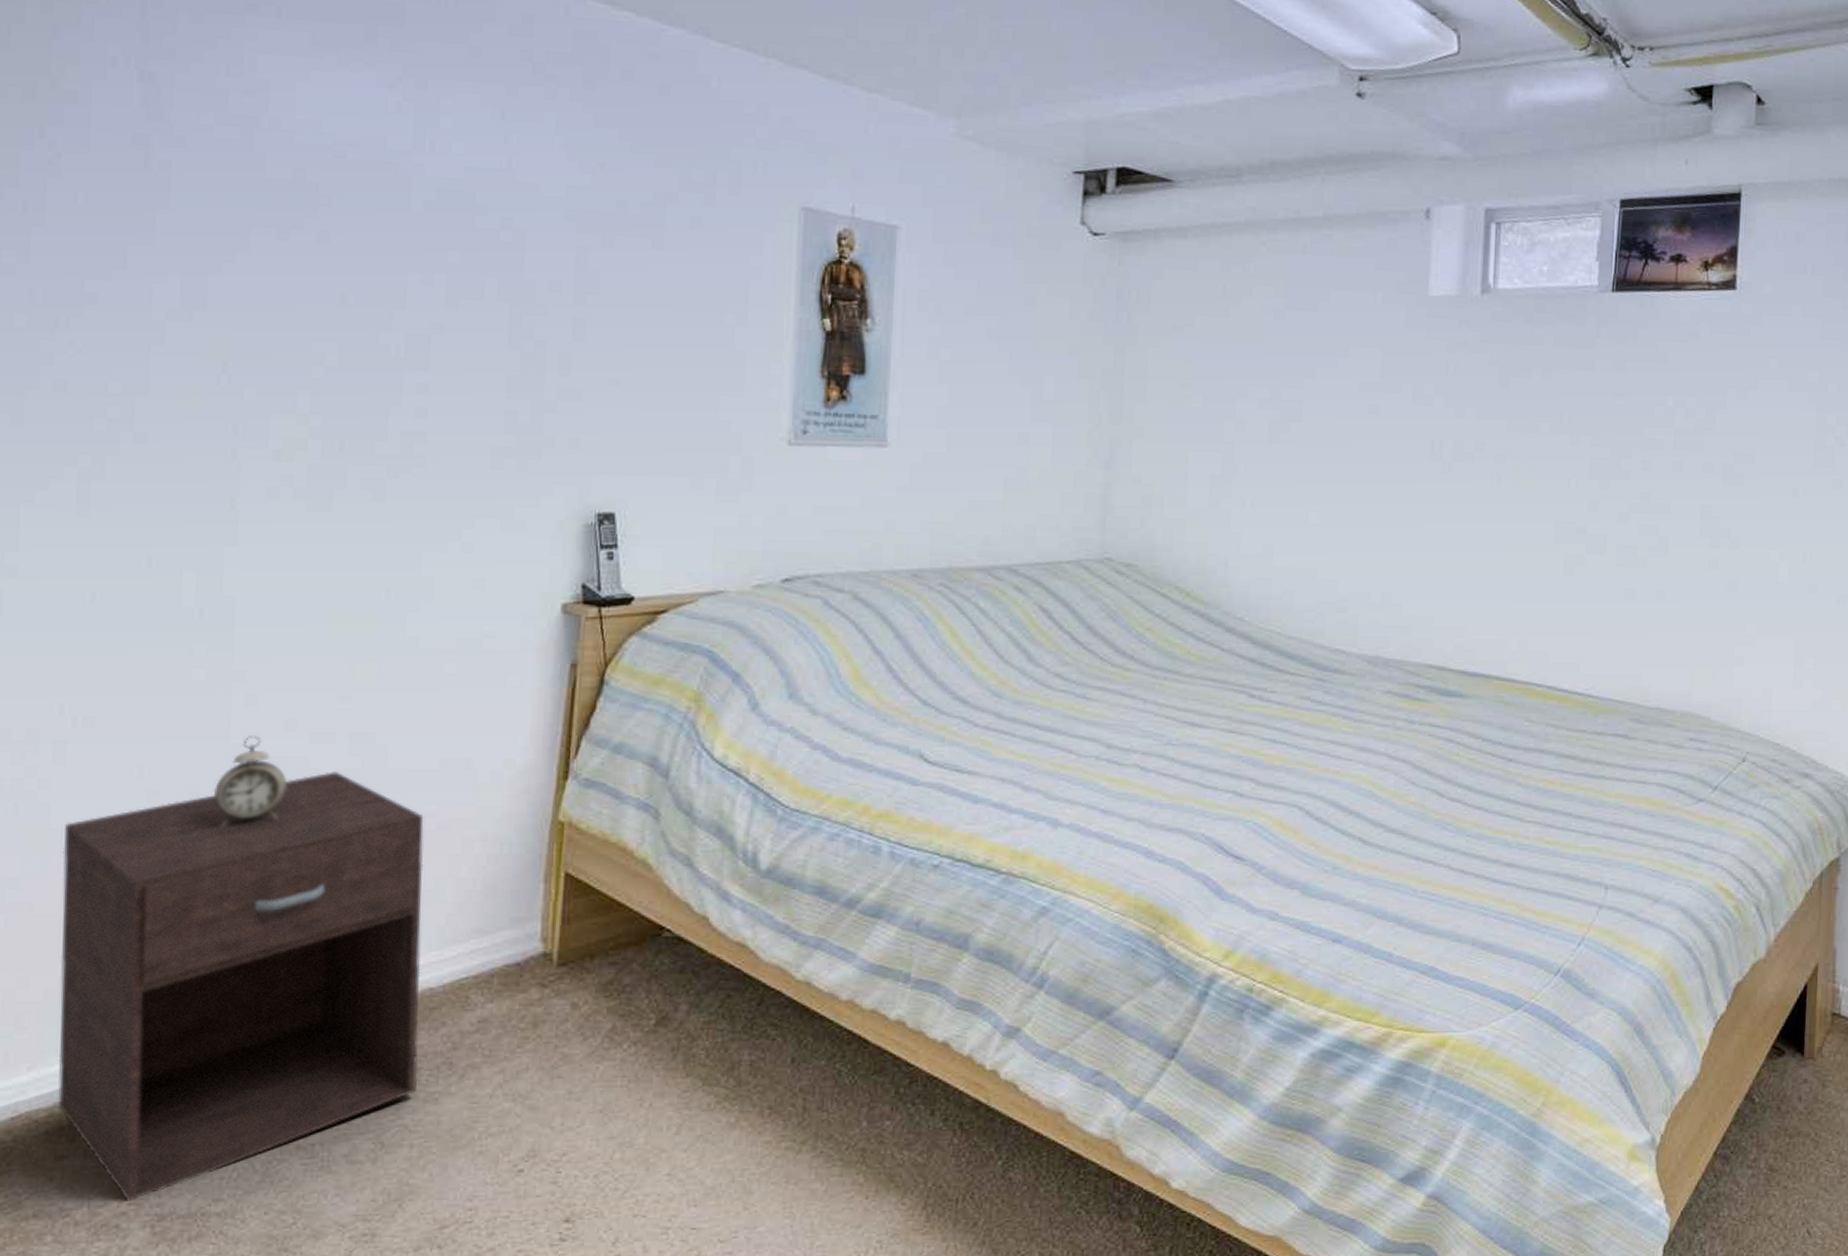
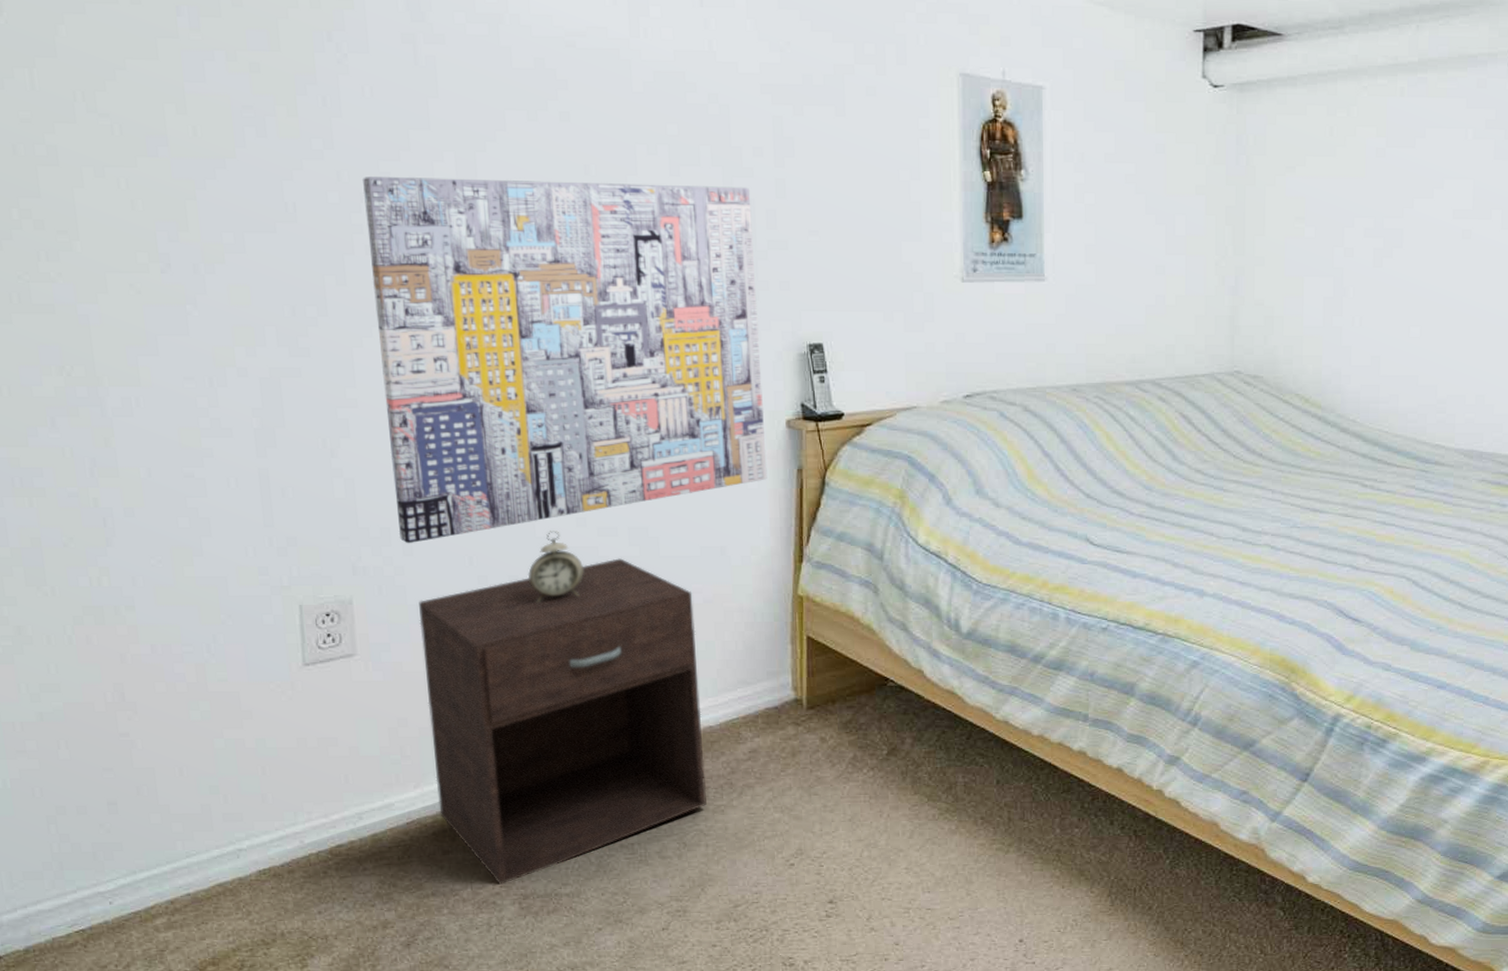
wall art: none [51,297,542,750] -> present [363,177,768,544]

